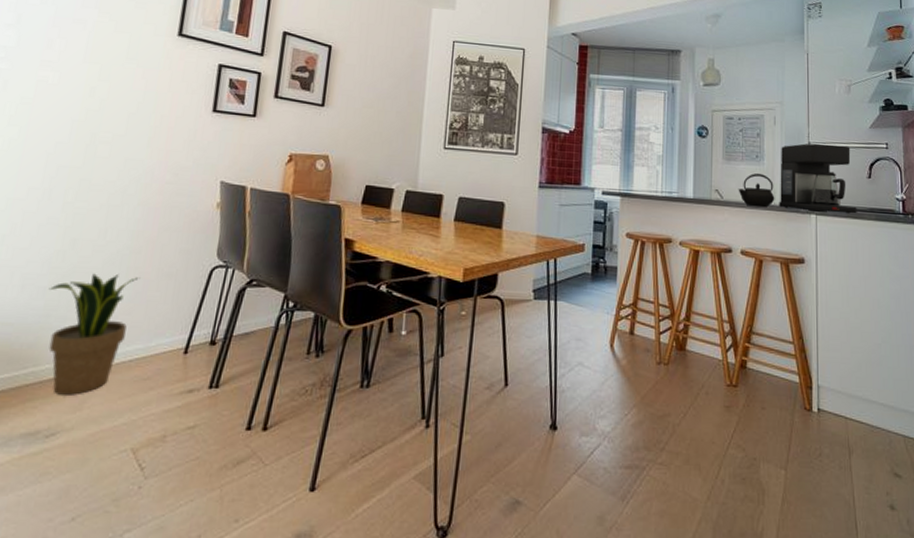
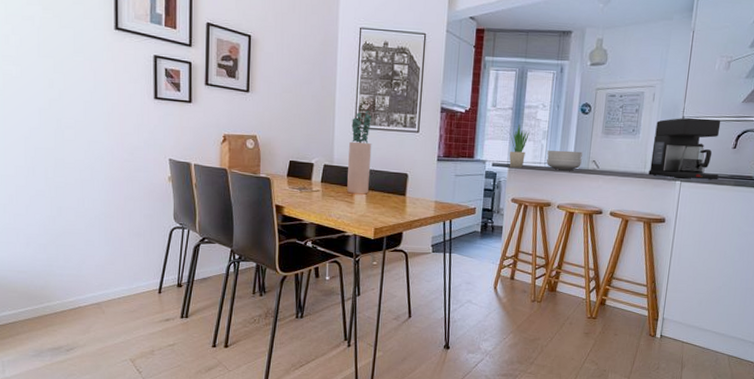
potted plant: present [48,273,141,395] -> none [47,233,117,322]
vase: none [432,125,465,227] -> present [347,107,372,195]
potted plant: none [620,147,642,197] -> present [509,124,530,168]
bowl: none [664,177,703,201] -> present [546,150,583,171]
kettle: present [738,172,775,208] -> none [613,145,646,176]

